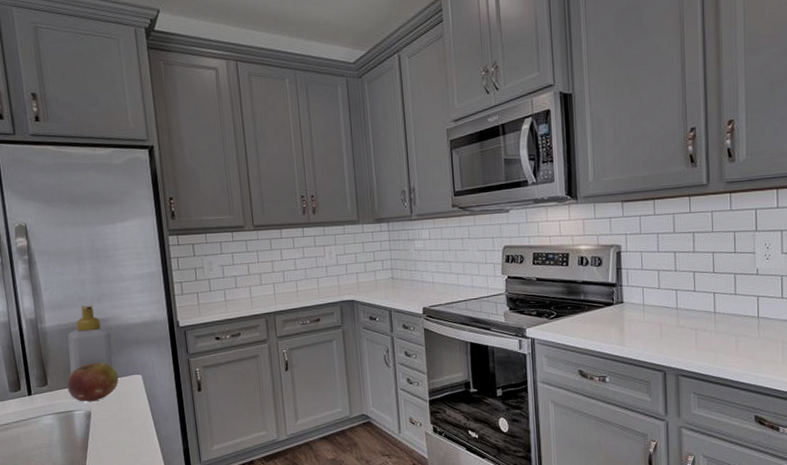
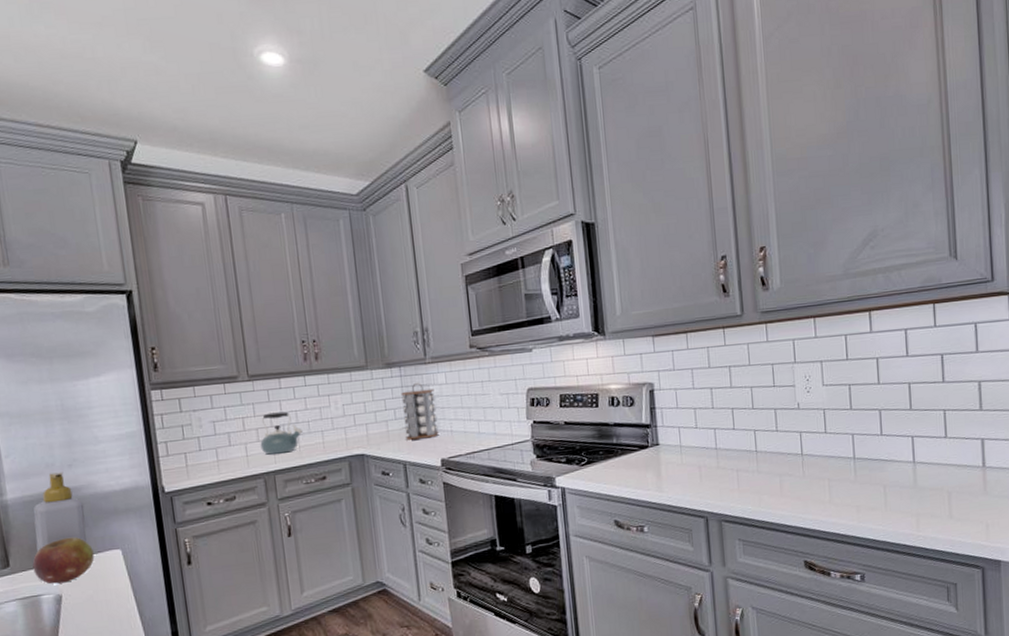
kettle: none [262,259,300,297] -> present [260,411,303,455]
spice rack: none [389,237,422,290] -> present [401,382,439,440]

